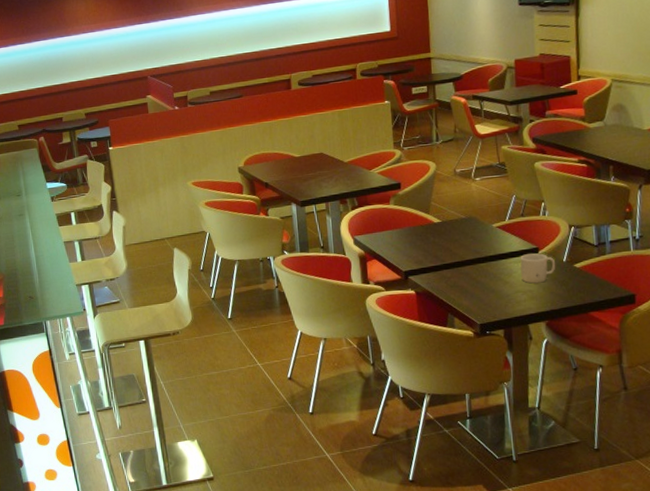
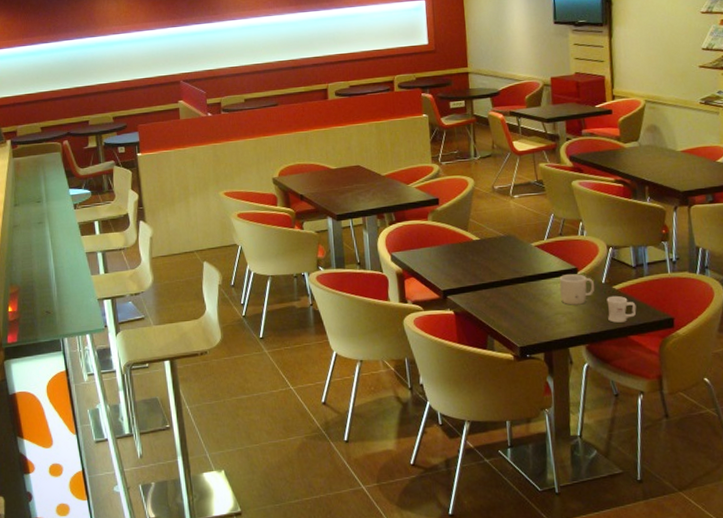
mug: none [567,273,598,300] -> present [606,295,637,323]

